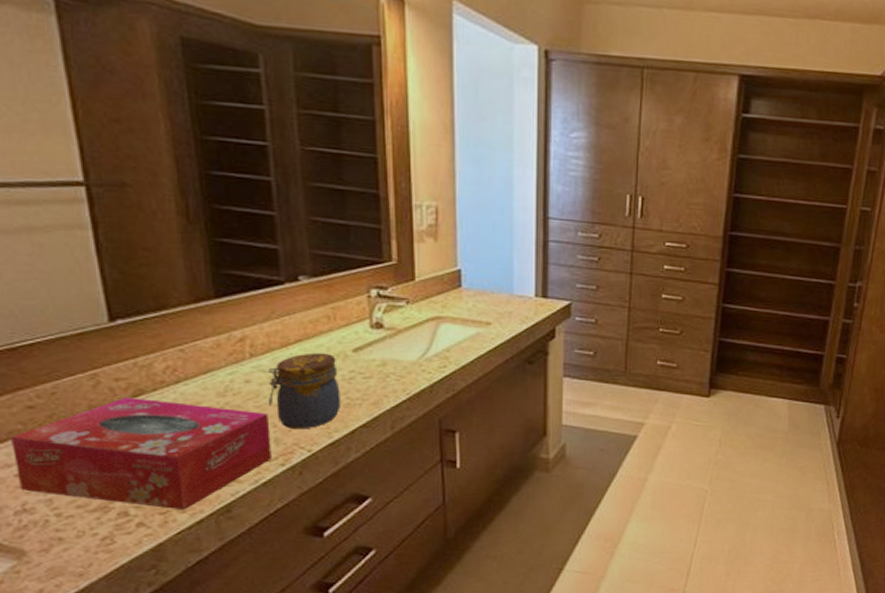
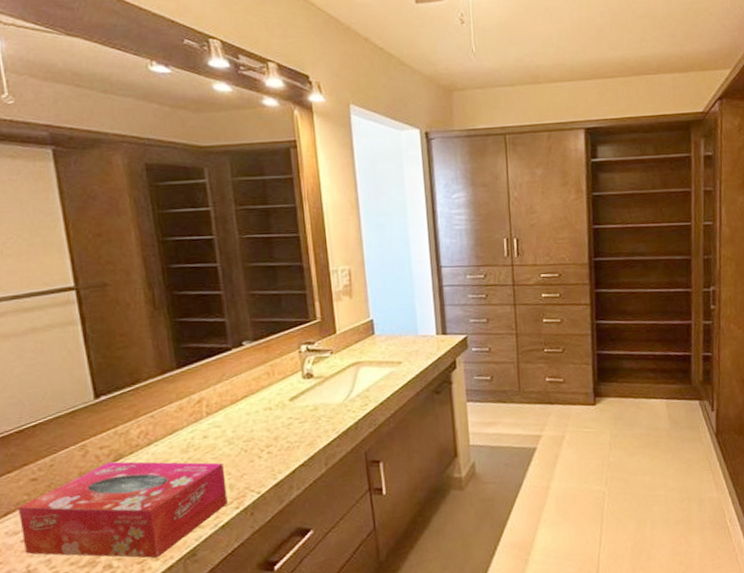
jar: present [268,352,341,430] -> none [221,404,282,475]

